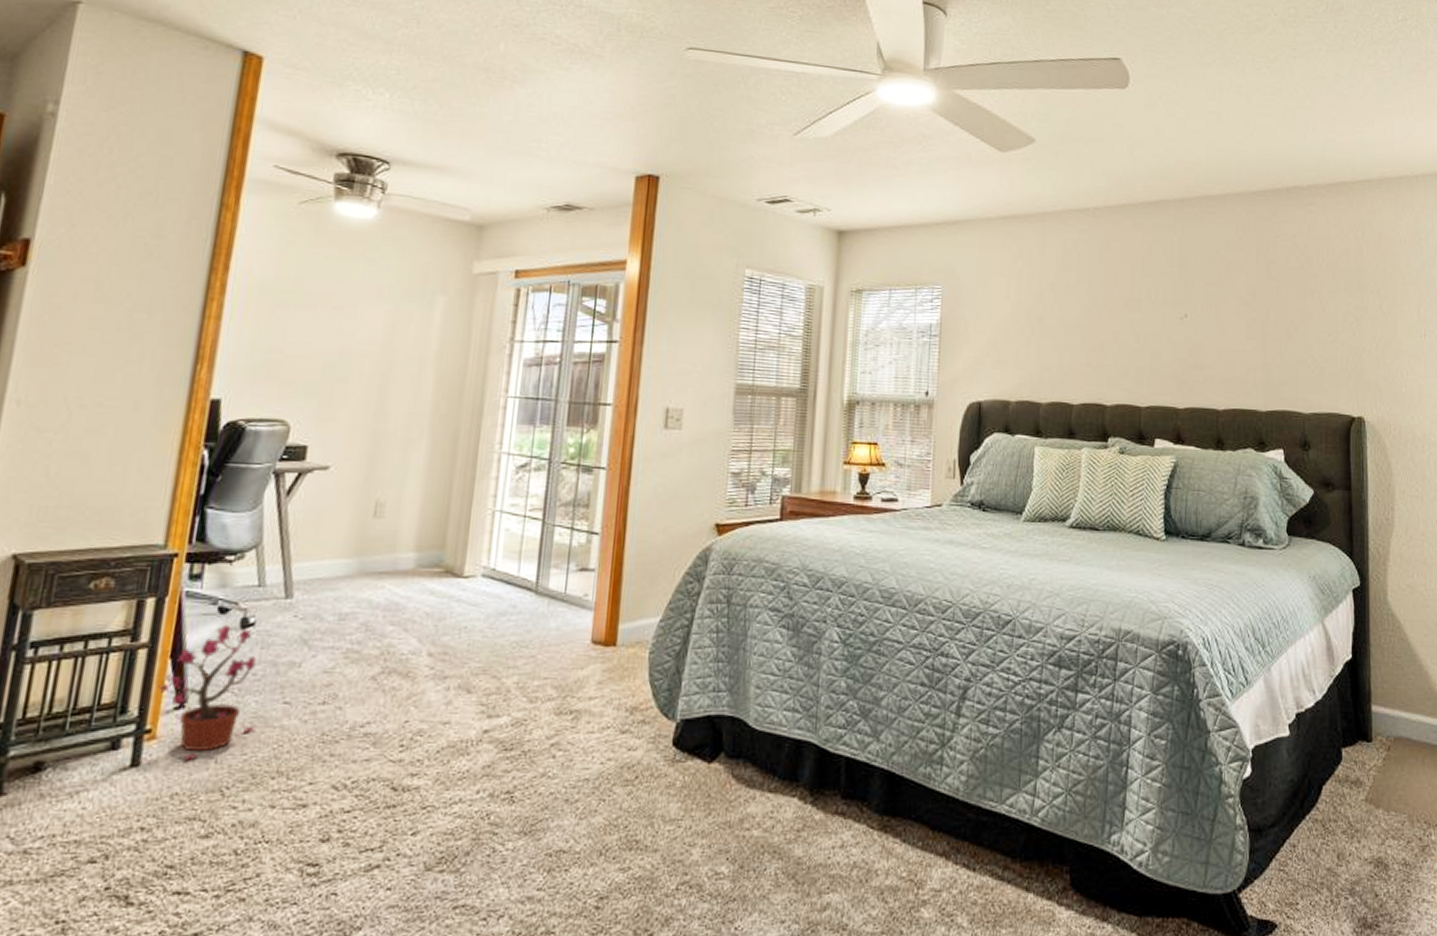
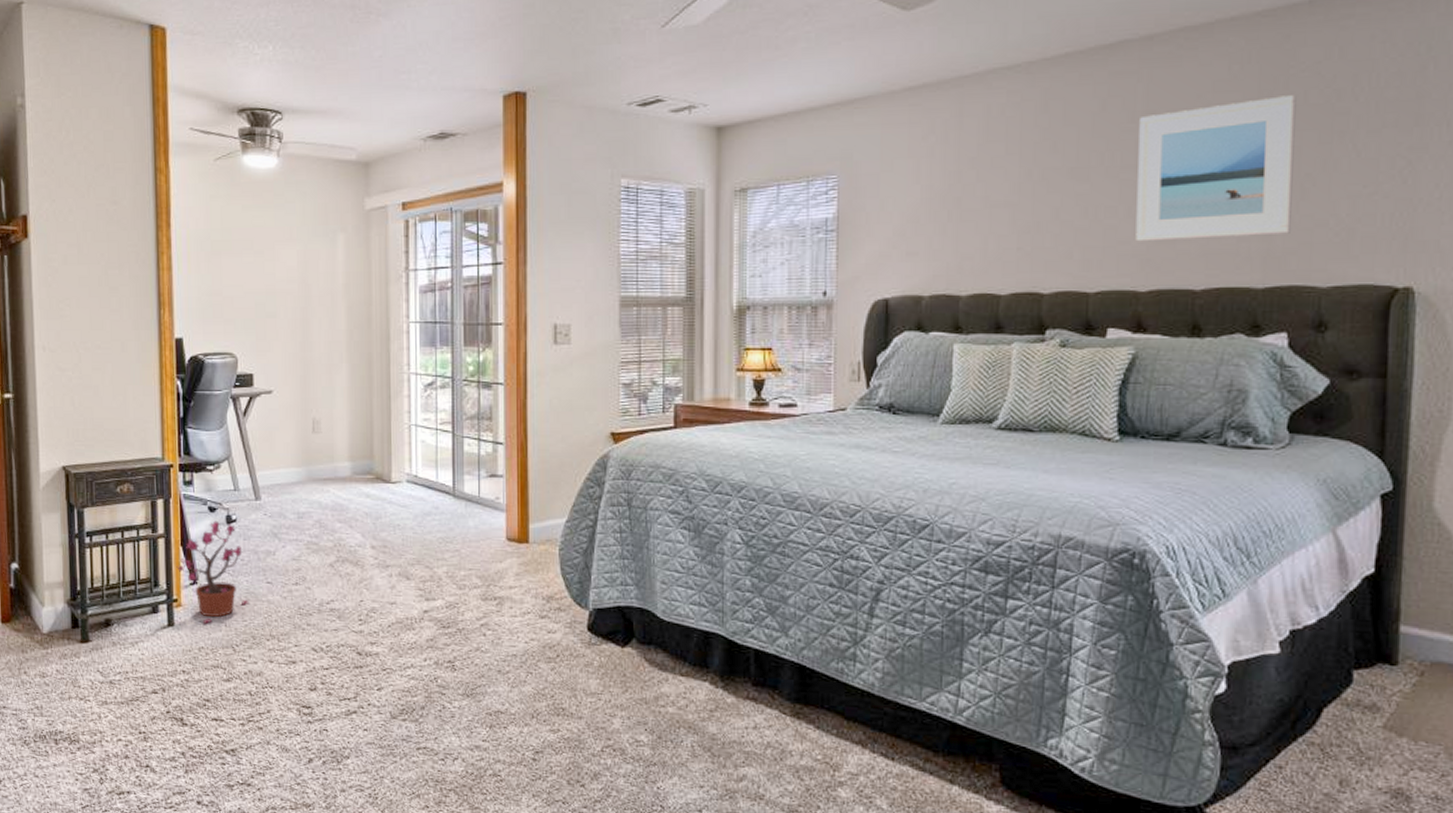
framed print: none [1175,258,1282,368] -> present [1135,95,1296,242]

